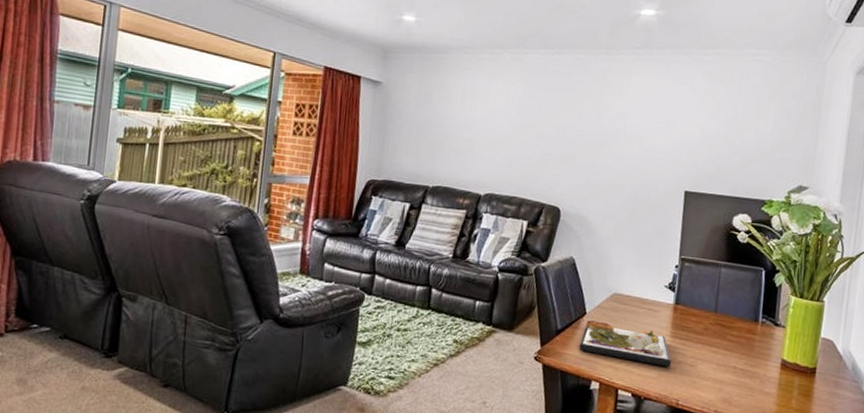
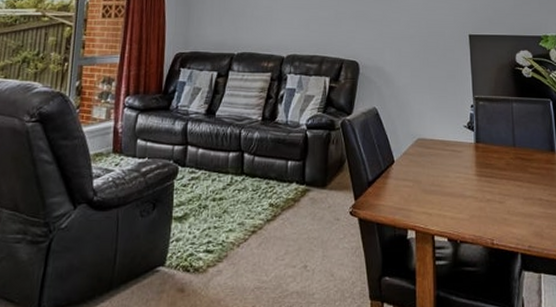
dinner plate: present [579,320,671,367] -> none [391,168,481,206]

